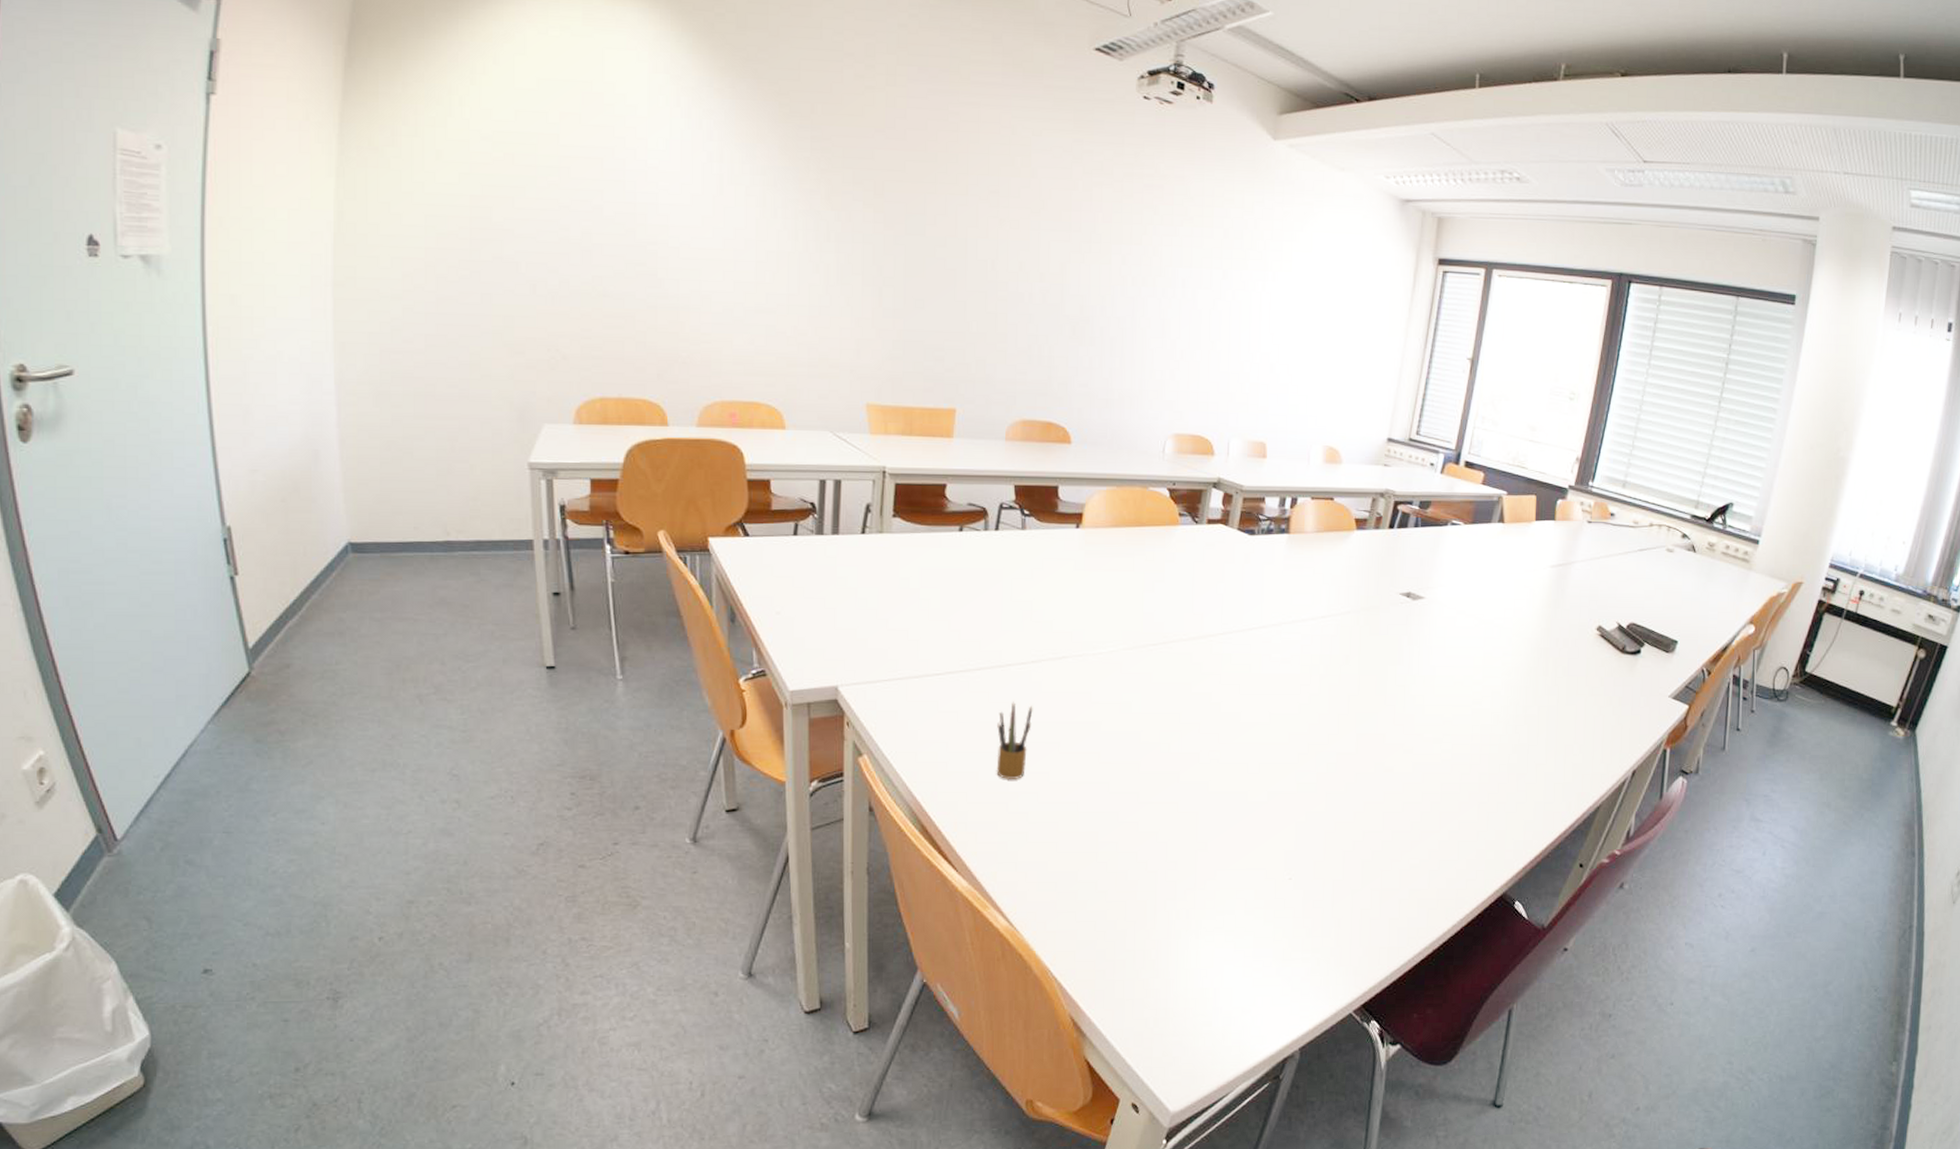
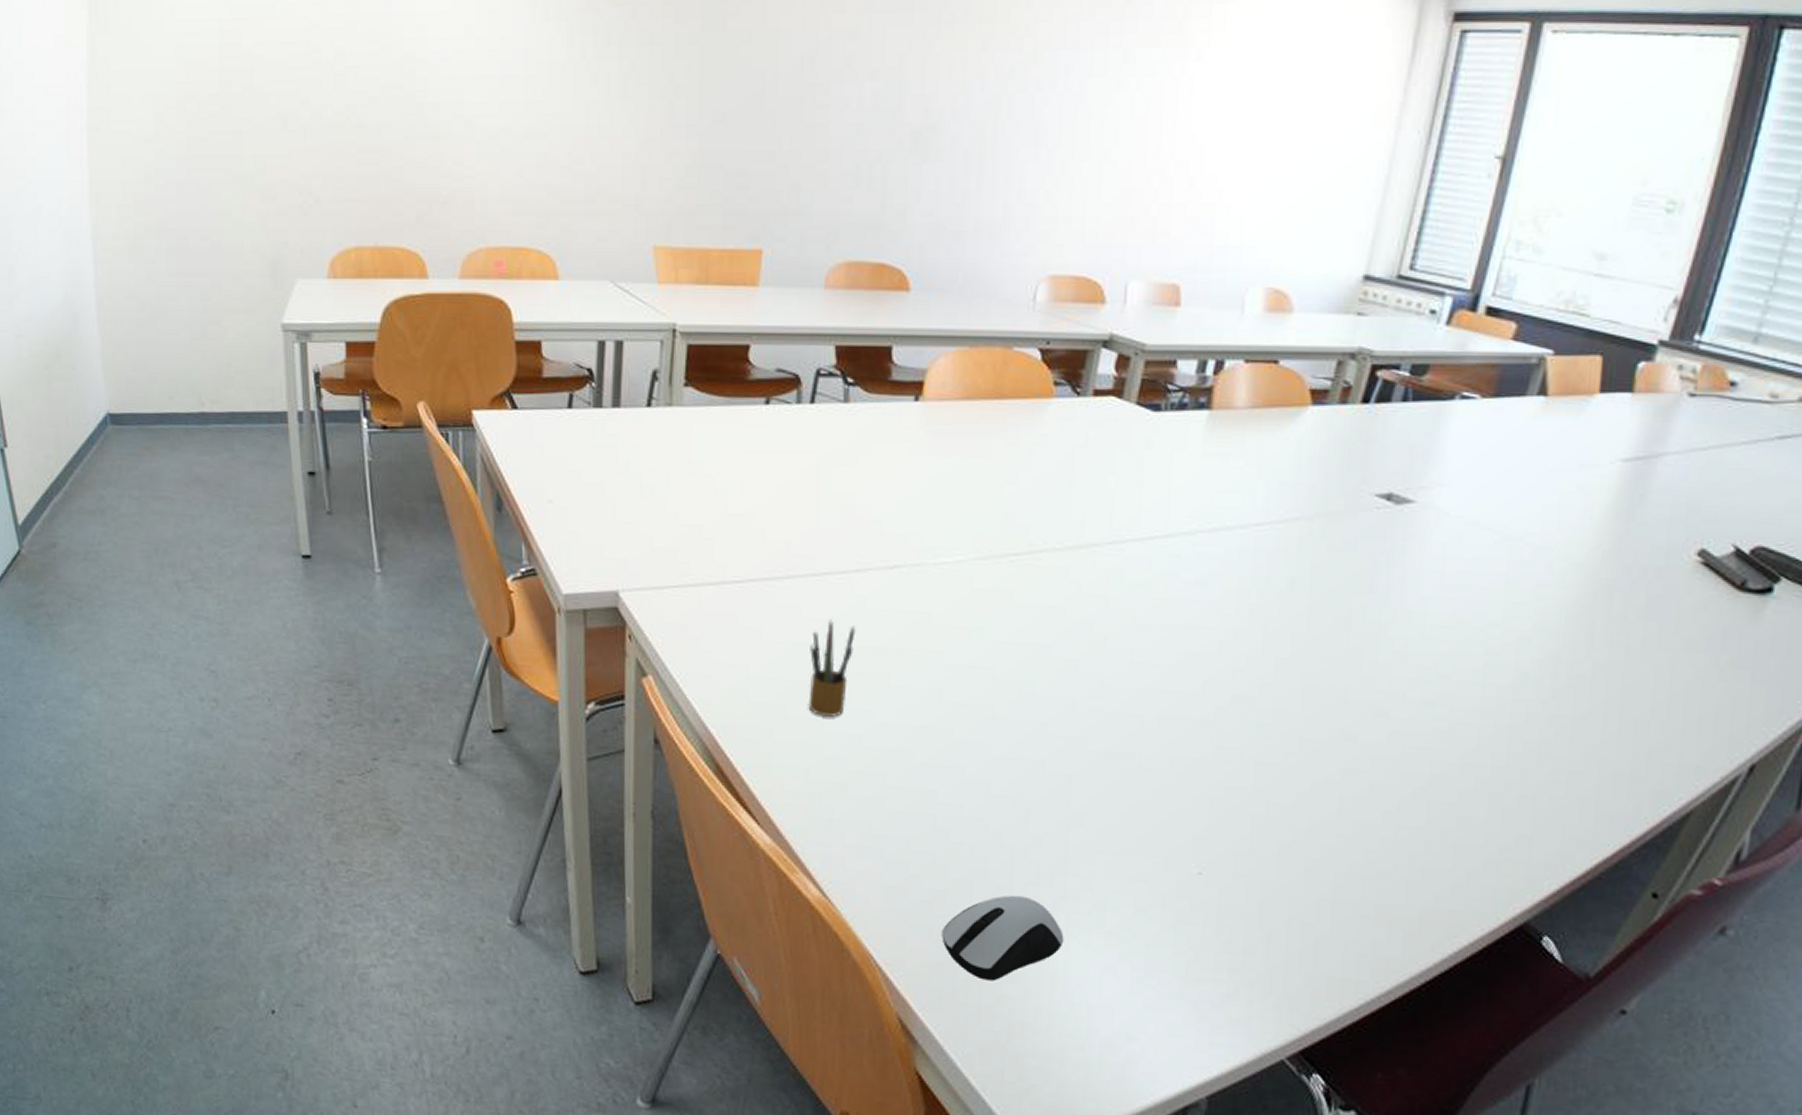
computer mouse: none [1103,909,1195,979] -> present [942,895,1064,981]

